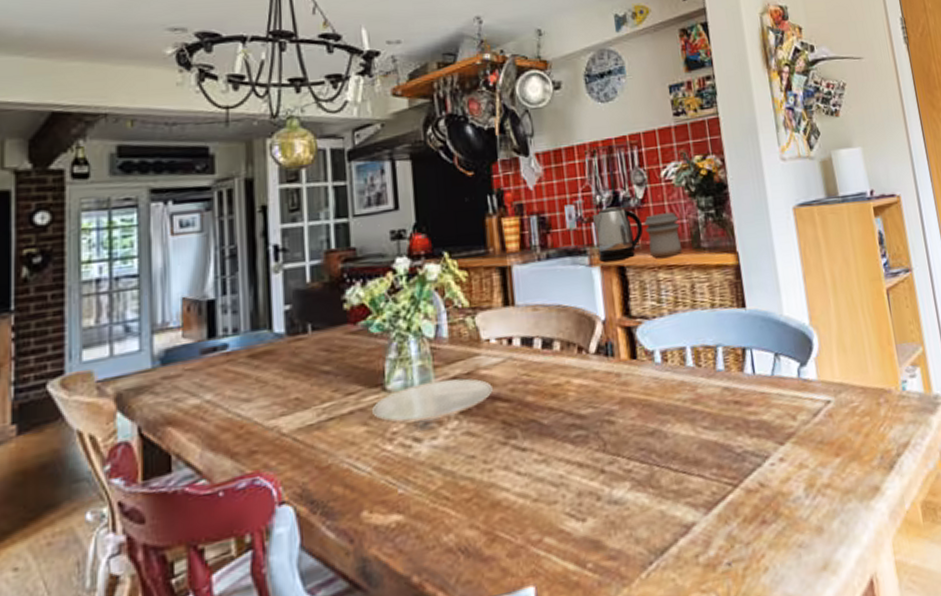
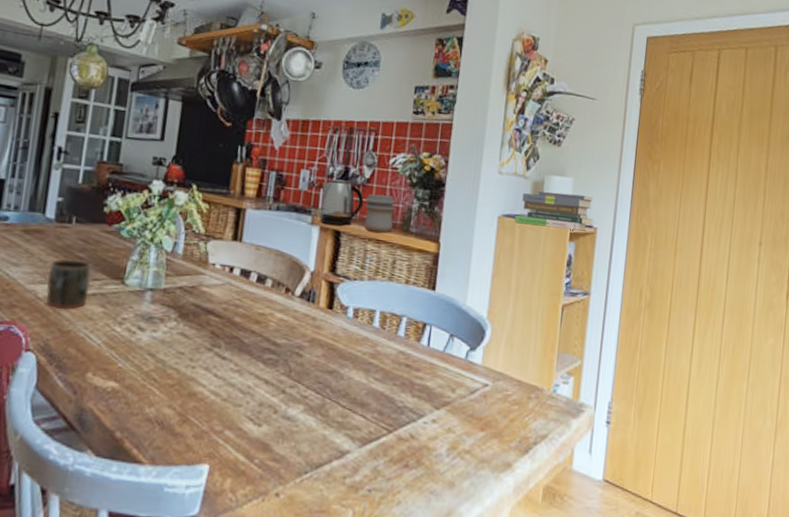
mug: none [290,373,345,442] -> present [46,259,91,309]
plate: present [372,378,493,423] -> none [110,286,209,317]
books: none [811,163,894,211] -> present [515,191,593,231]

